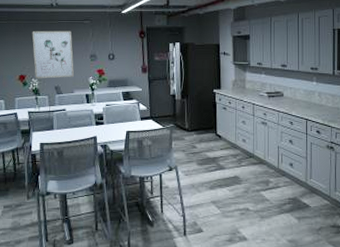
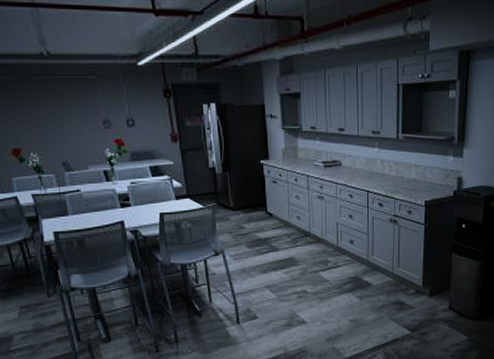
wall art: present [32,30,74,79] -> none [20,89,85,153]

